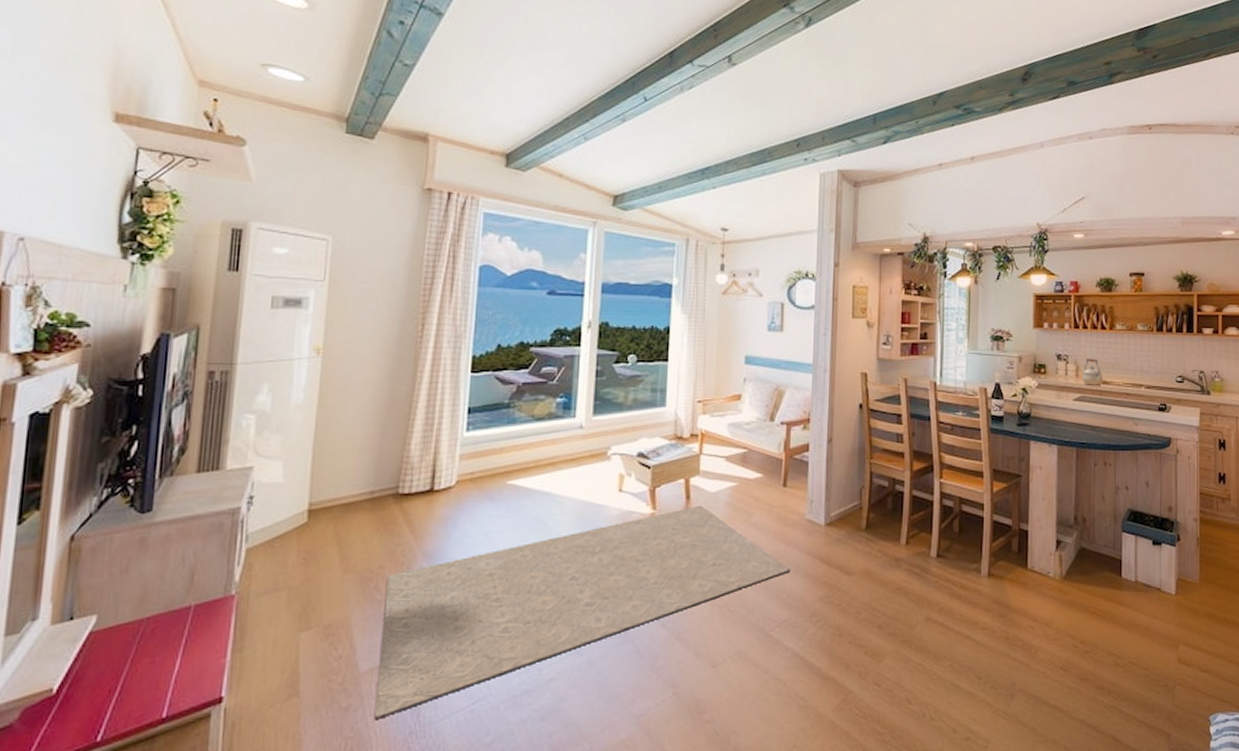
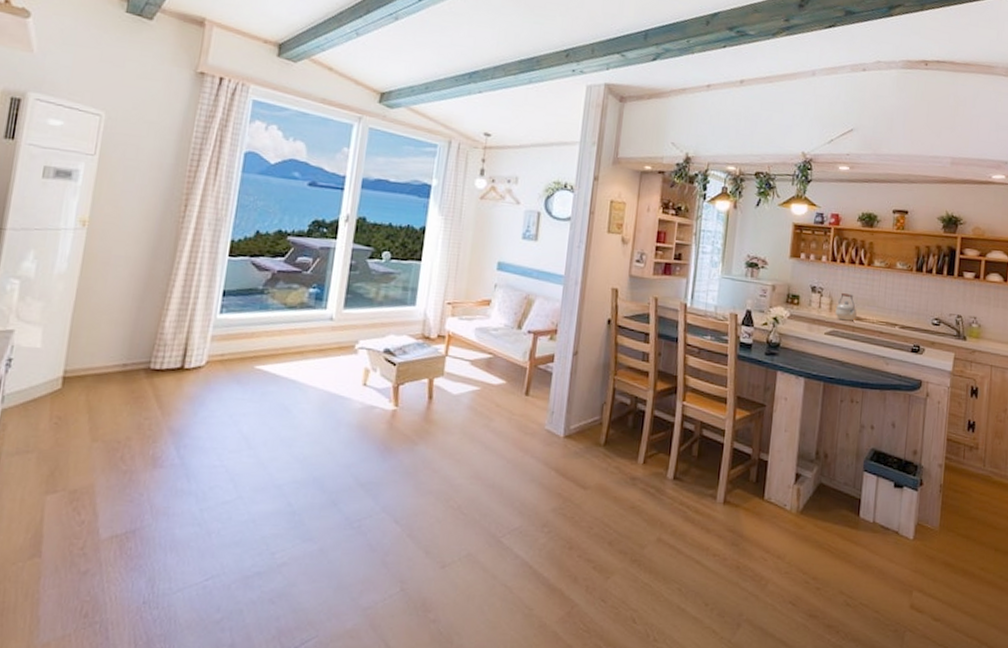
rug: present [374,505,791,719] -> none [110,406,527,586]

